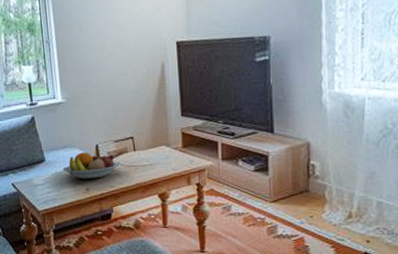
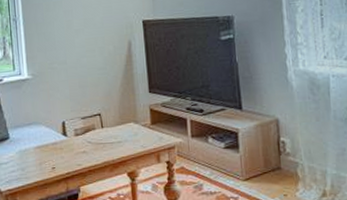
fruit bowl: present [62,152,120,180] -> none [27,129,88,158]

